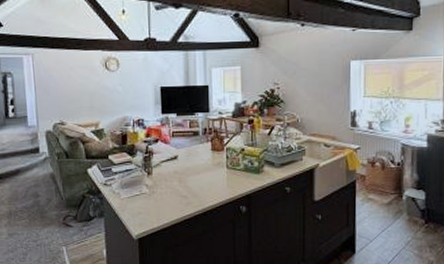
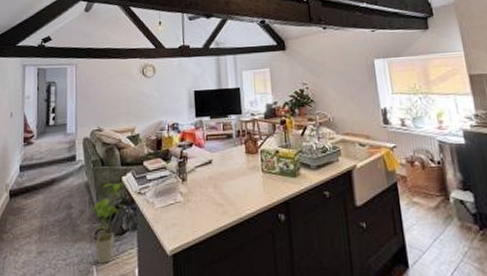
house plant: none [59,174,93,245] -> present [92,182,127,264]

